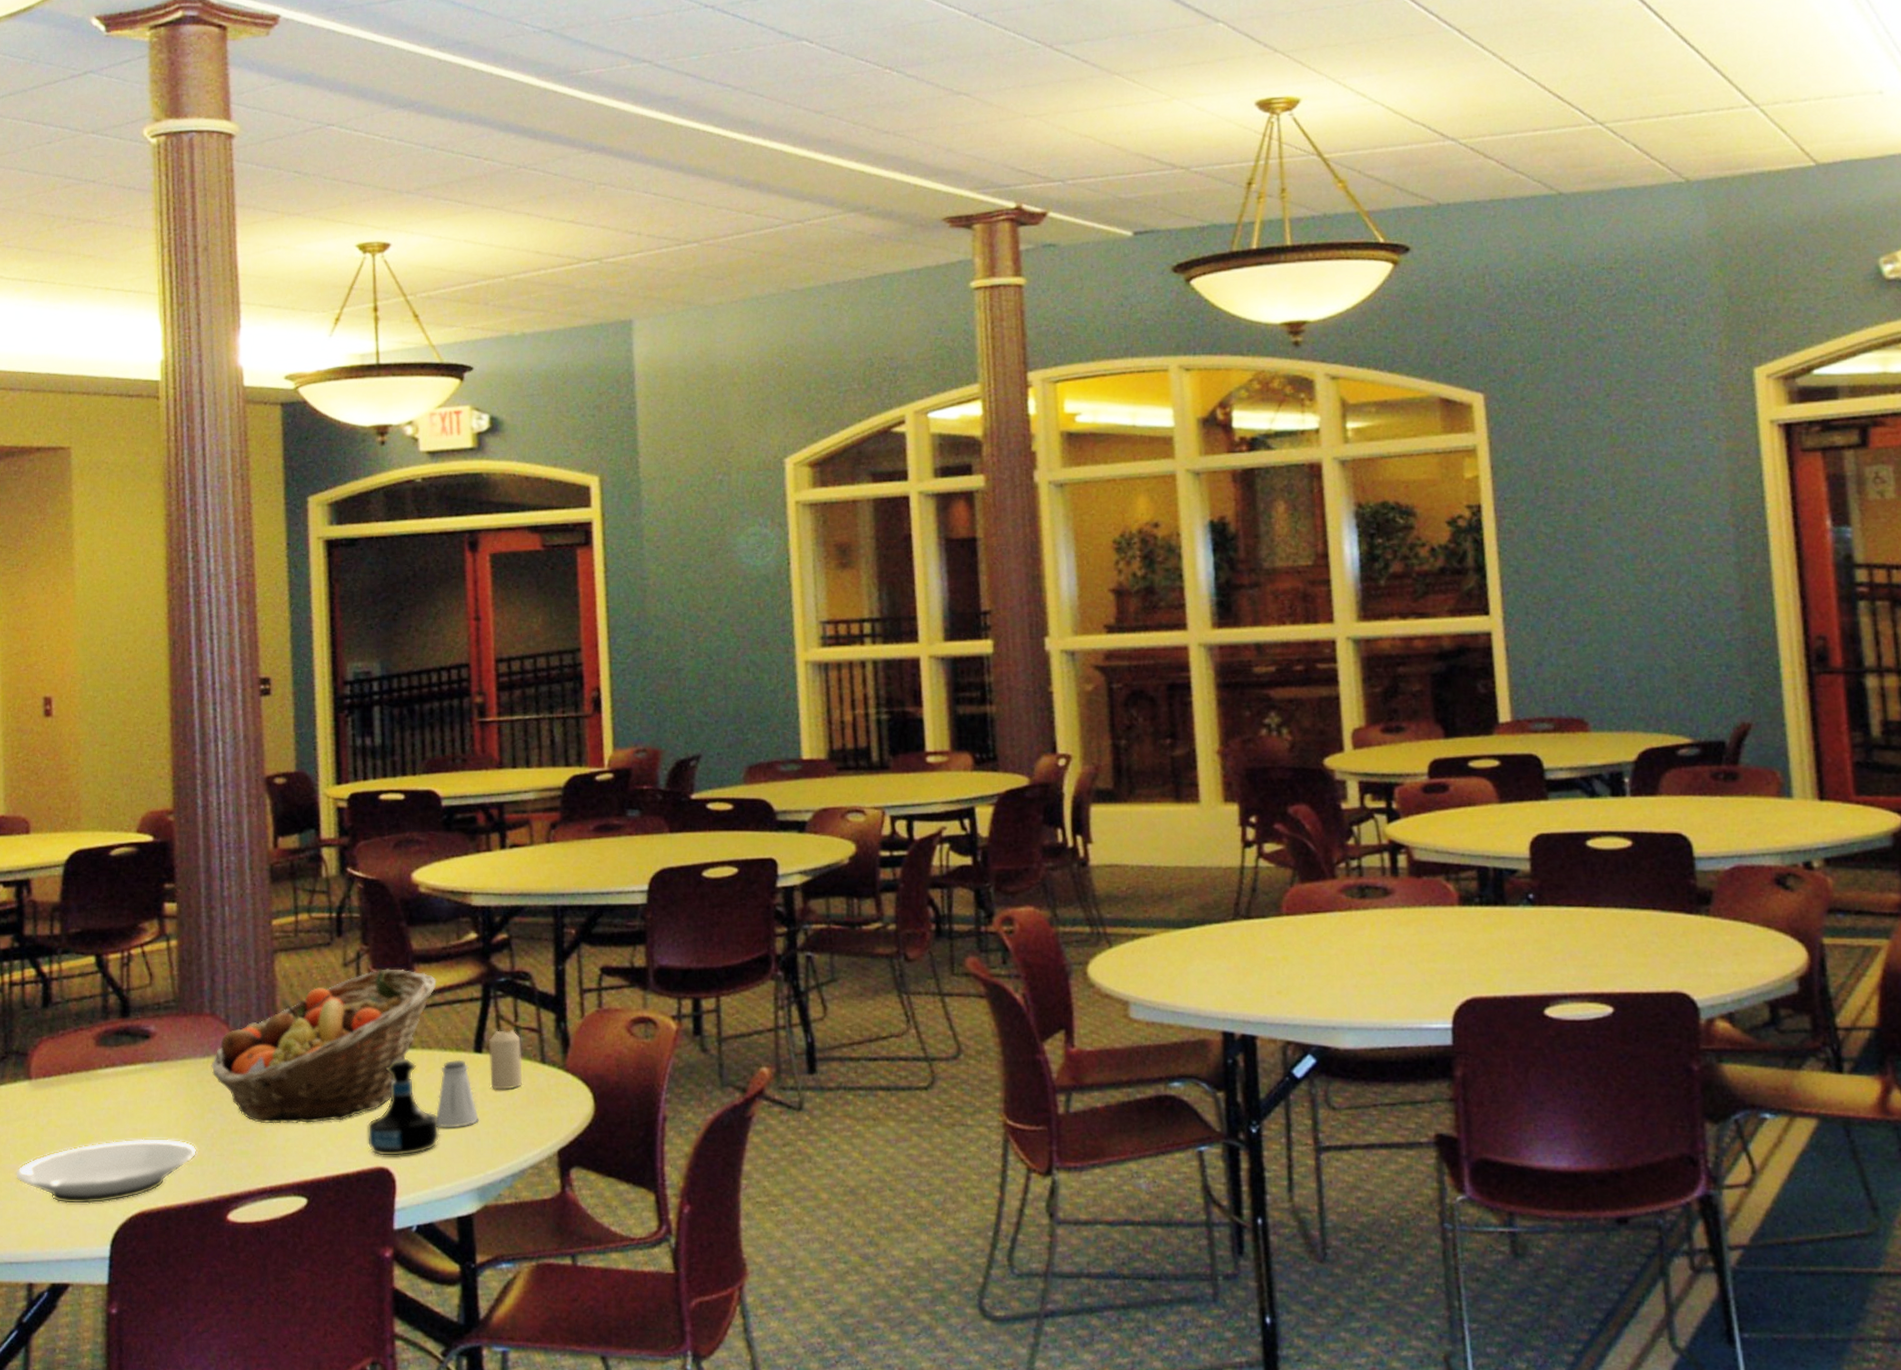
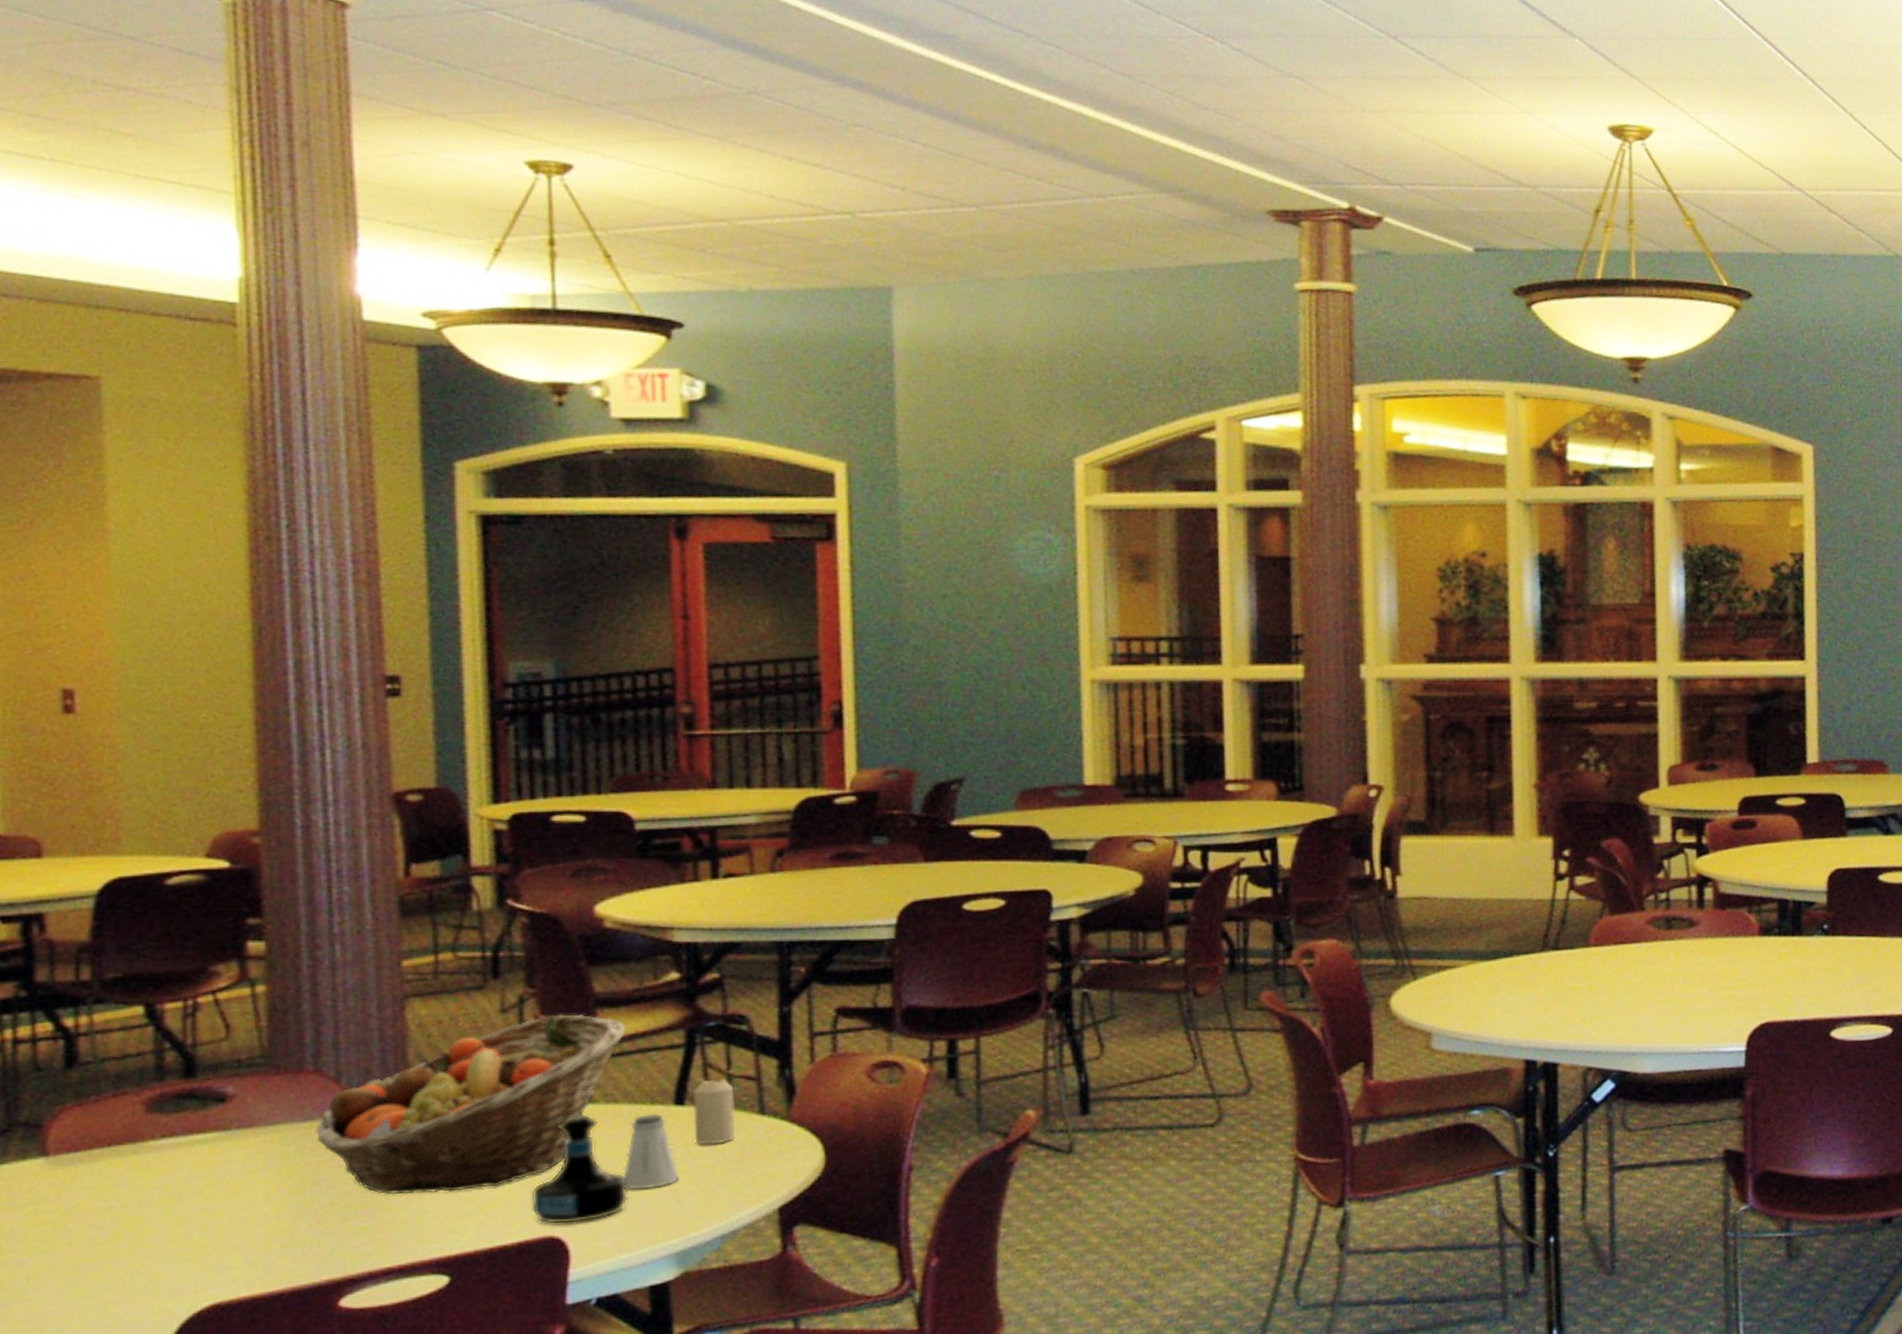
plate: present [16,1138,197,1205] -> none [26,1217,296,1302]

